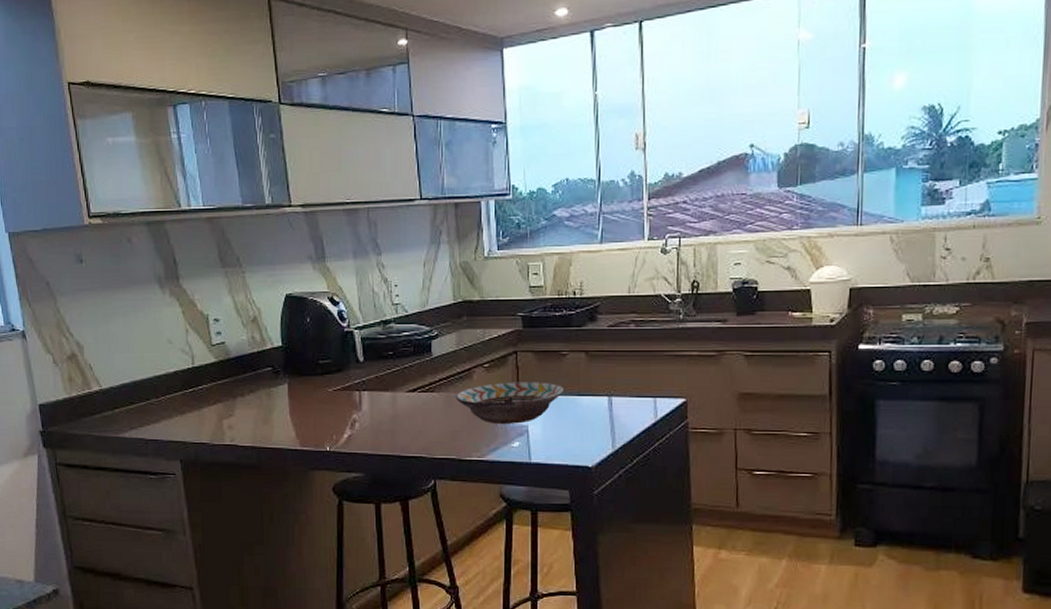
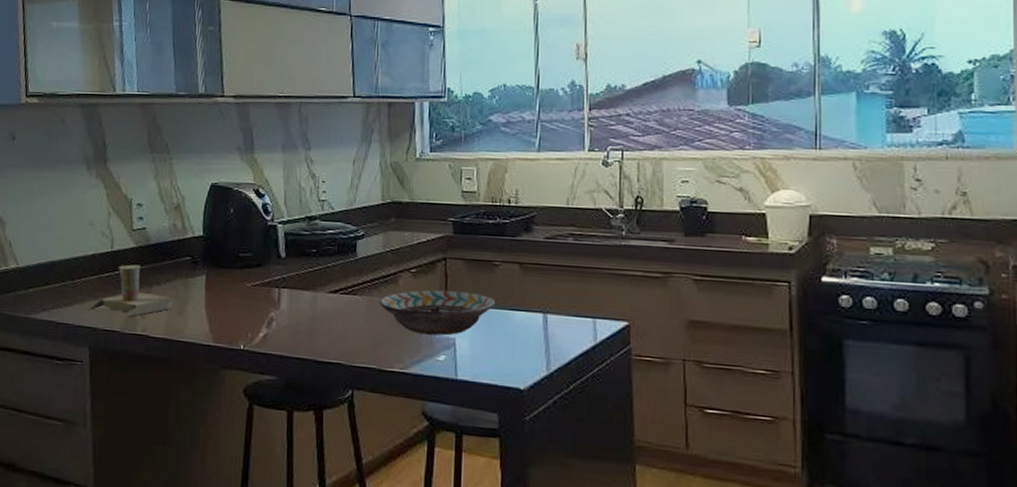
cup: none [177,378,258,428] -> present [89,264,173,316]

